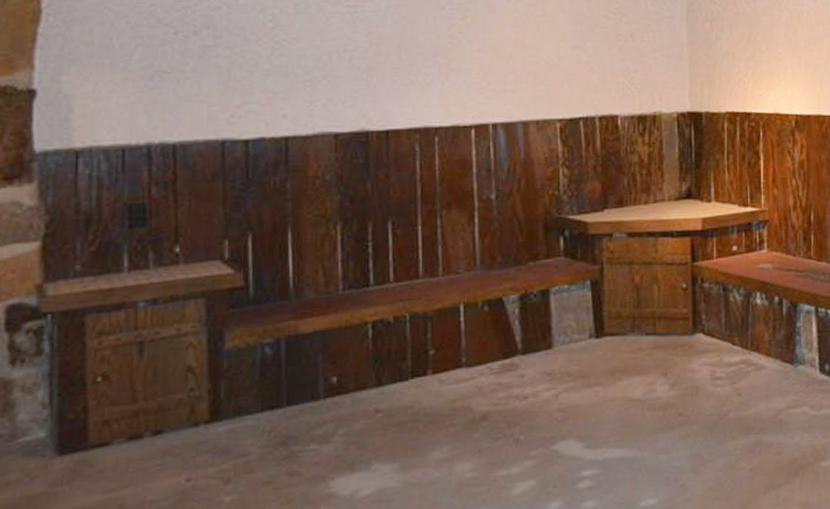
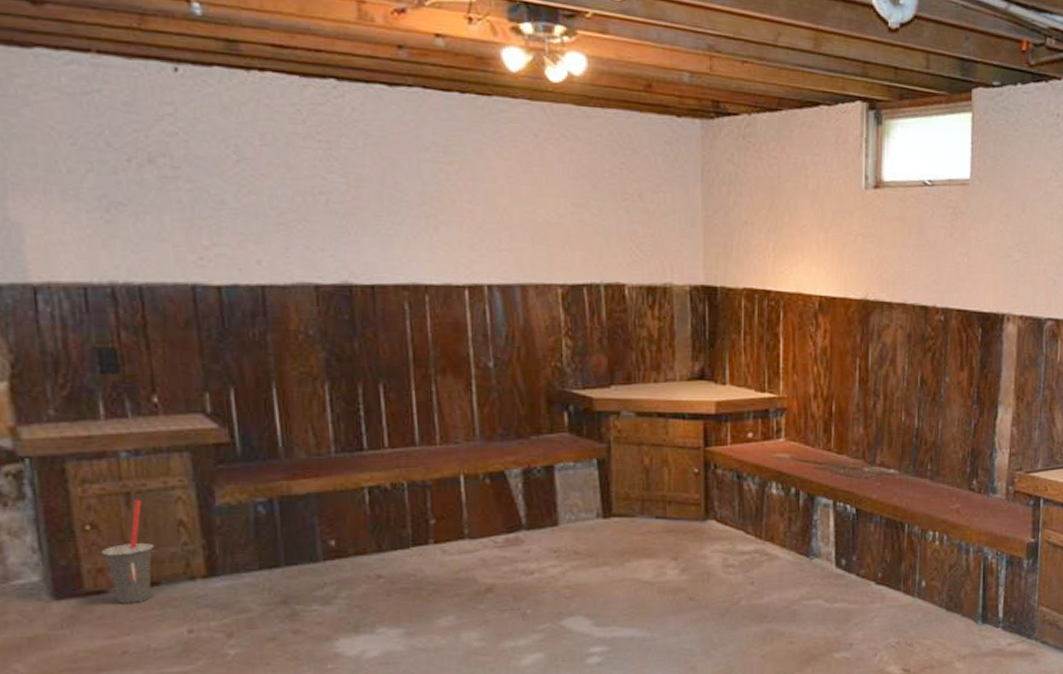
beverage cup: none [109,348,162,455] -> present [100,500,155,604]

